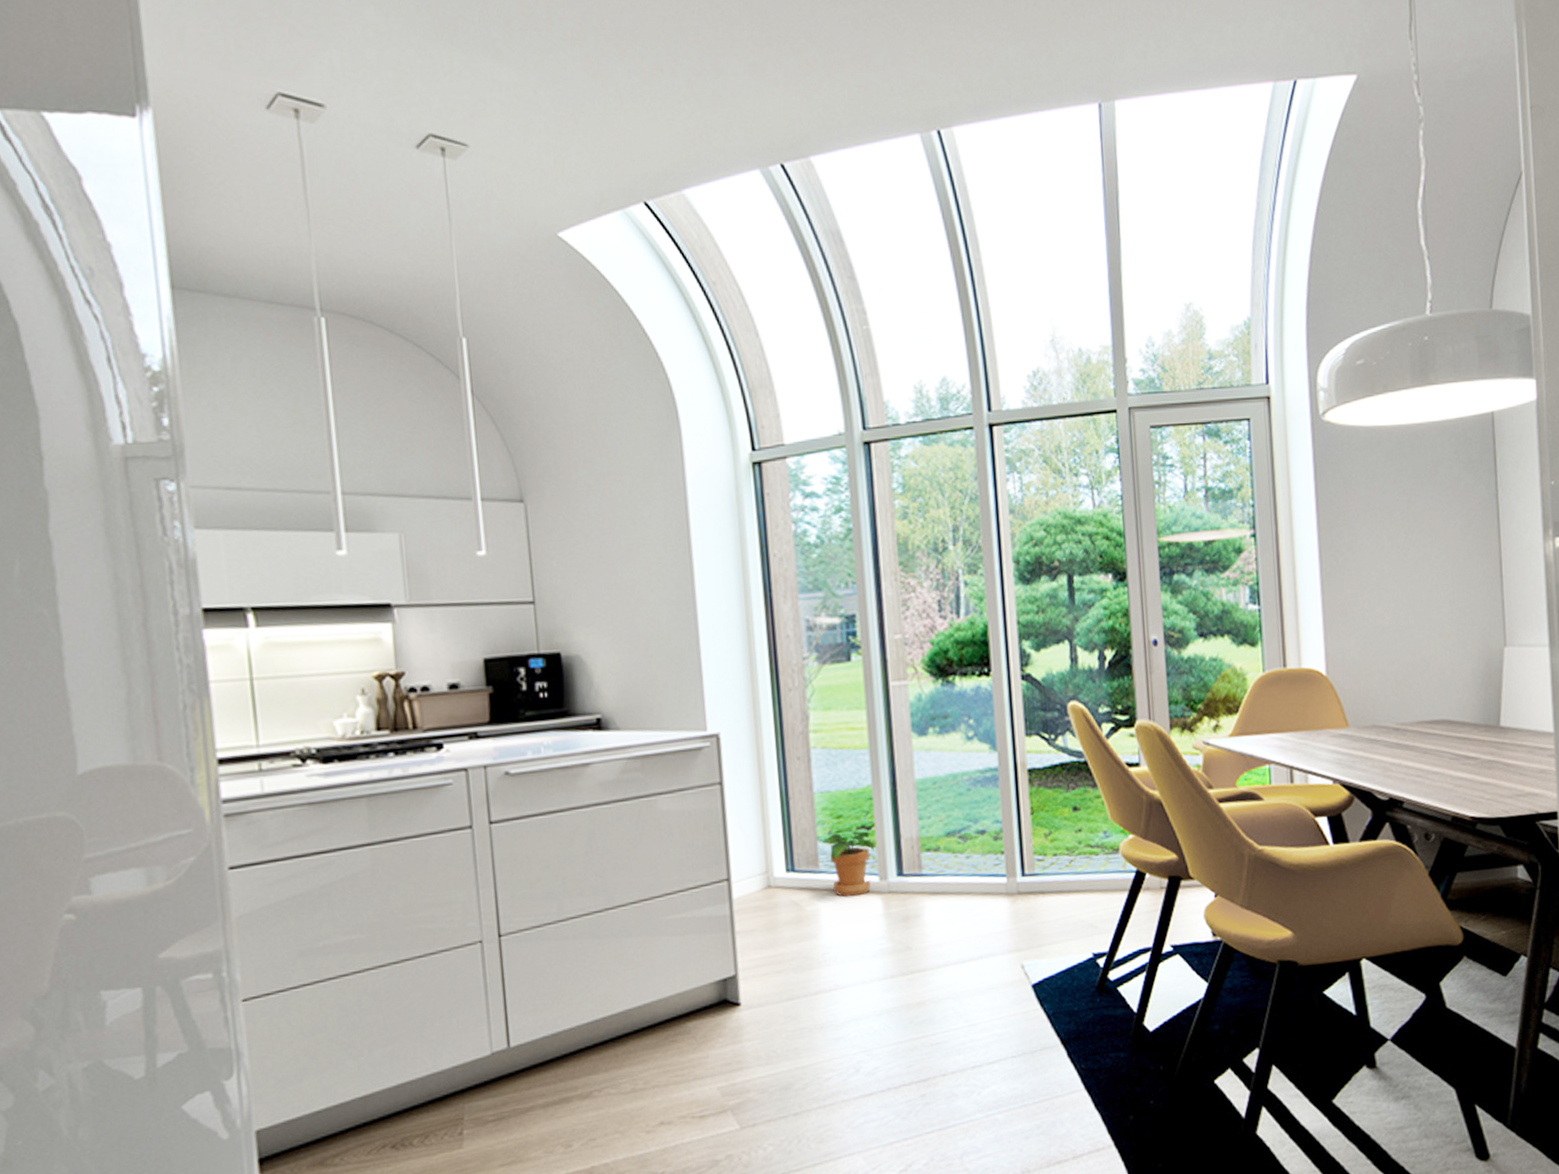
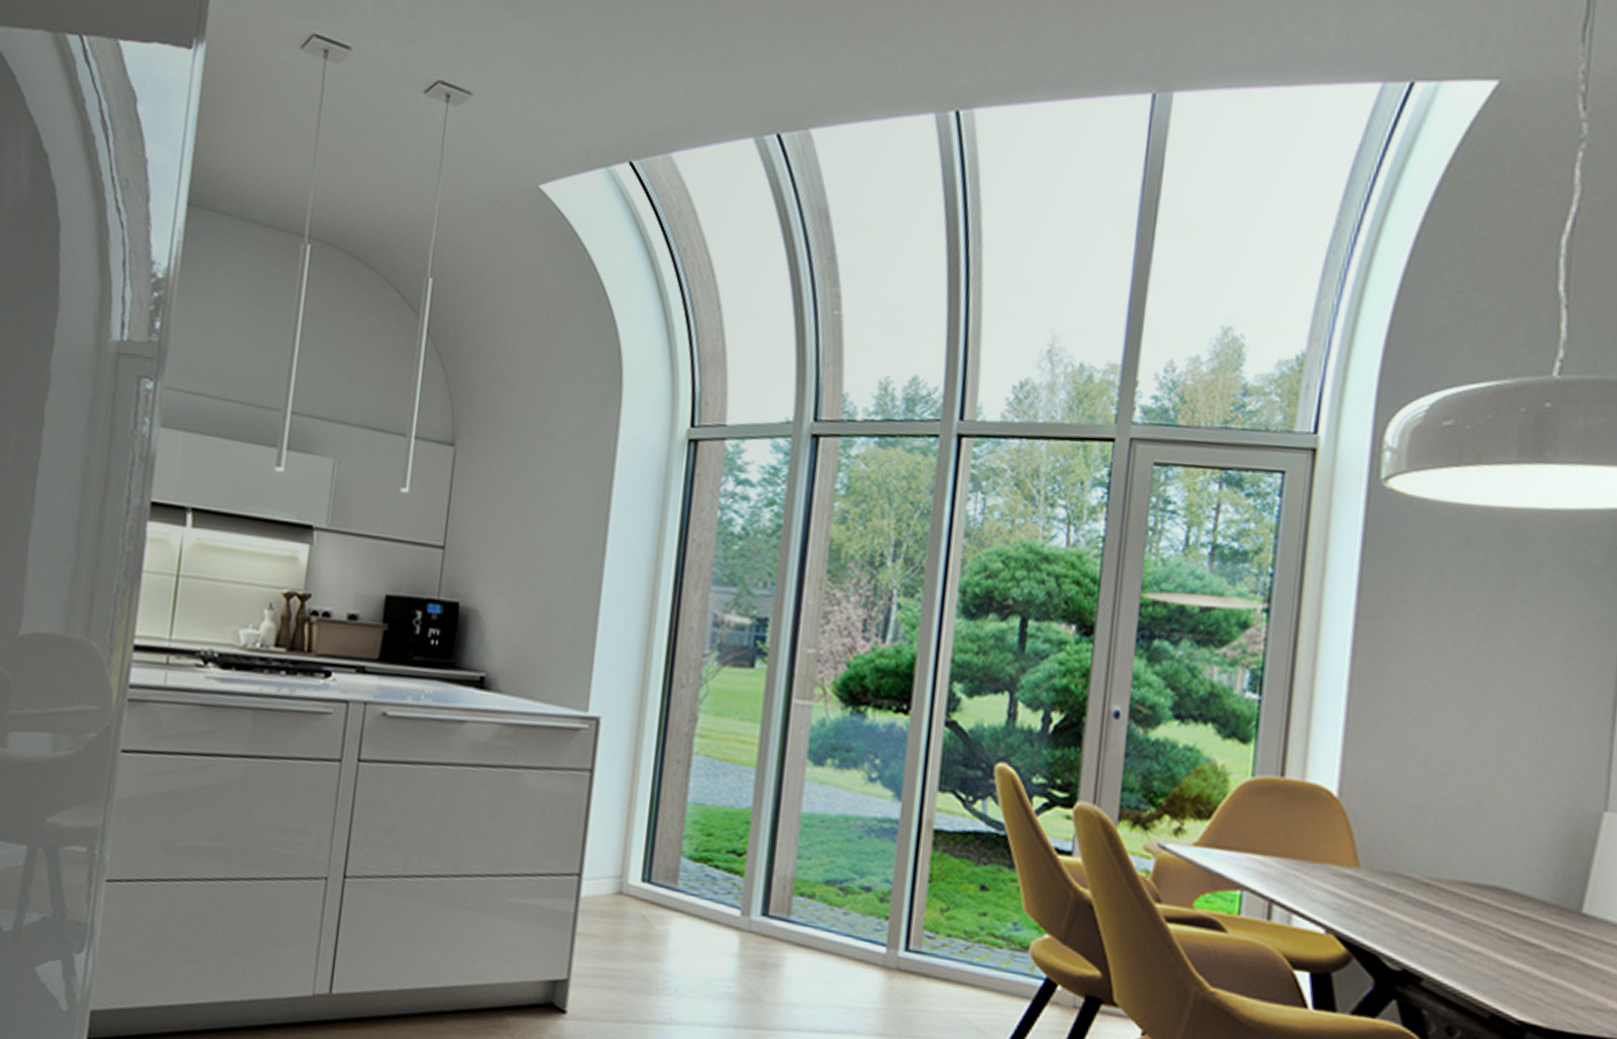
potted plant: present [823,831,874,897] -> none [687,851,742,927]

